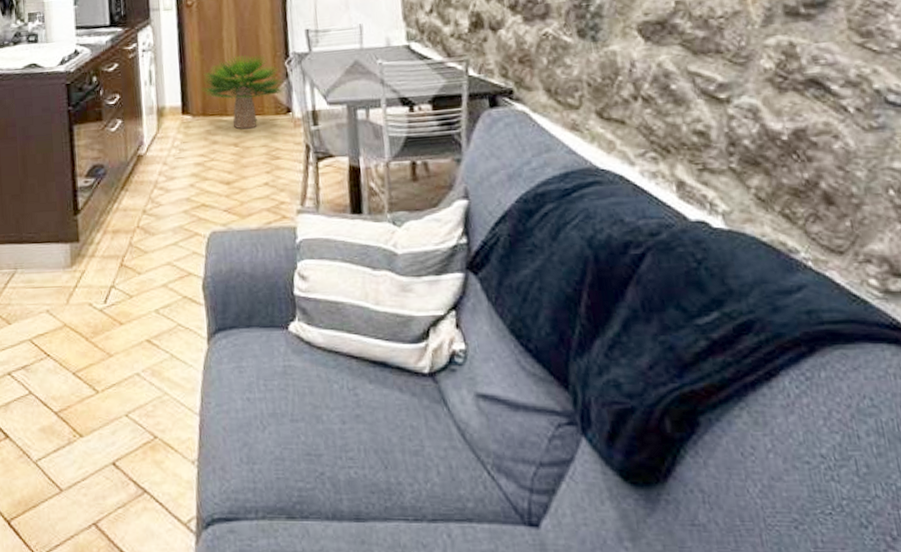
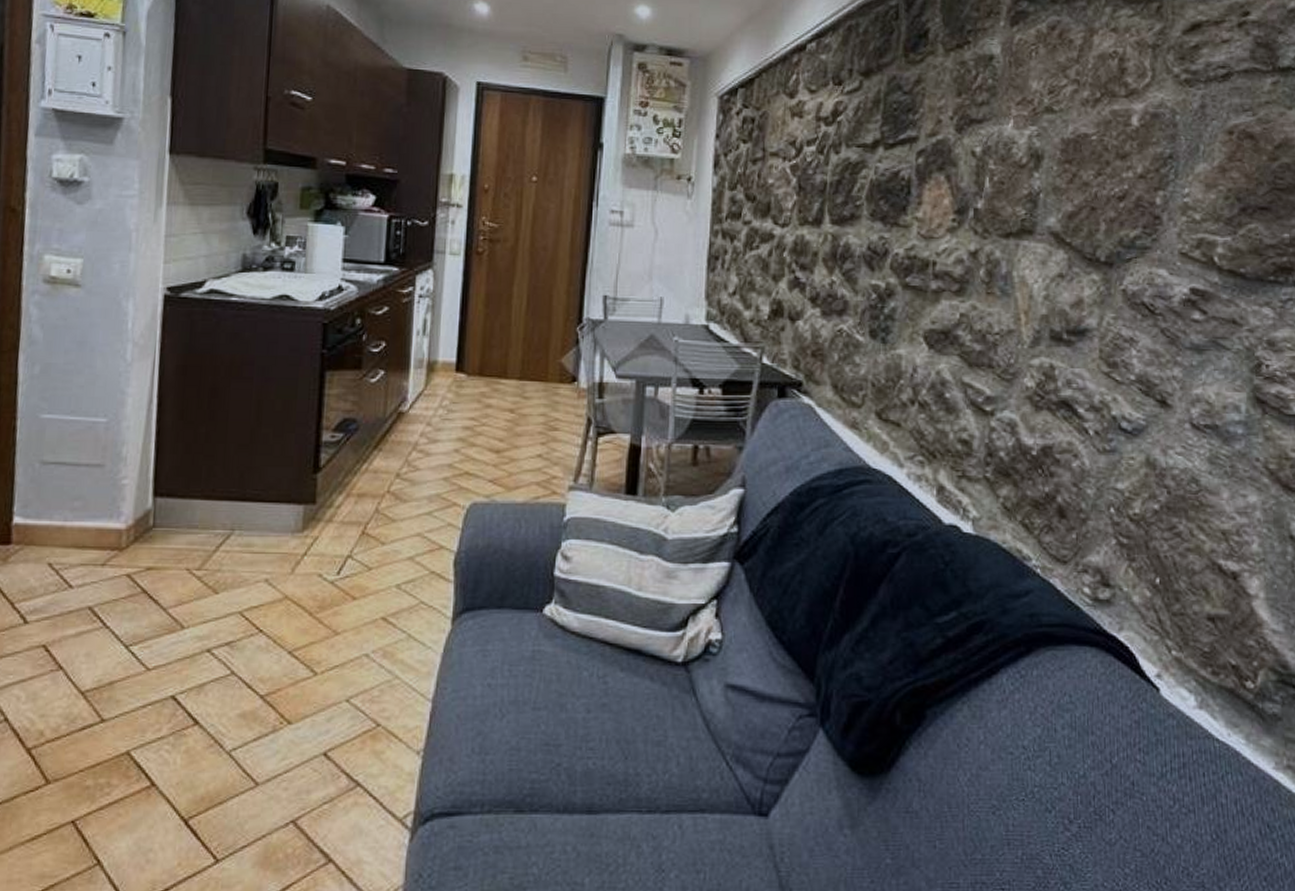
potted plant: present [201,54,286,130] -> none [481,314,574,395]

